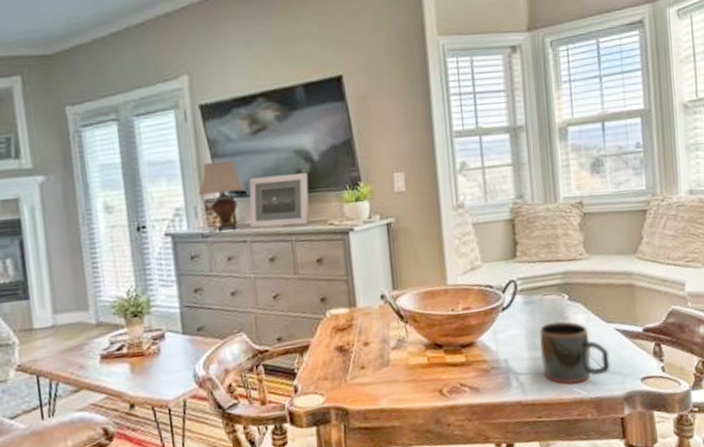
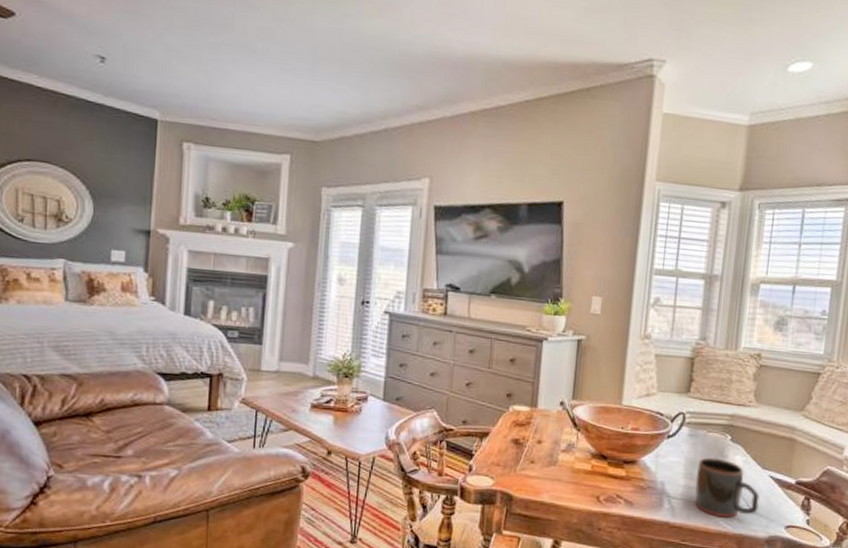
table lamp: present [198,160,246,233] -> none [419,256,461,320]
picture frame: present [248,172,310,229] -> none [458,276,516,328]

